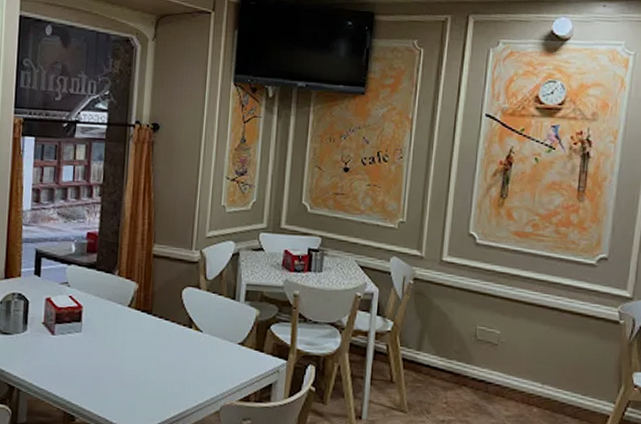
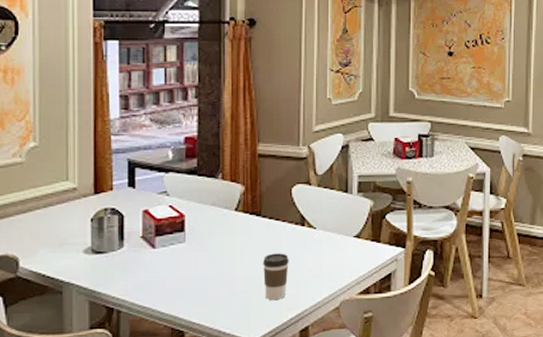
coffee cup: none [150,351,175,397] -> present [262,253,289,300]

